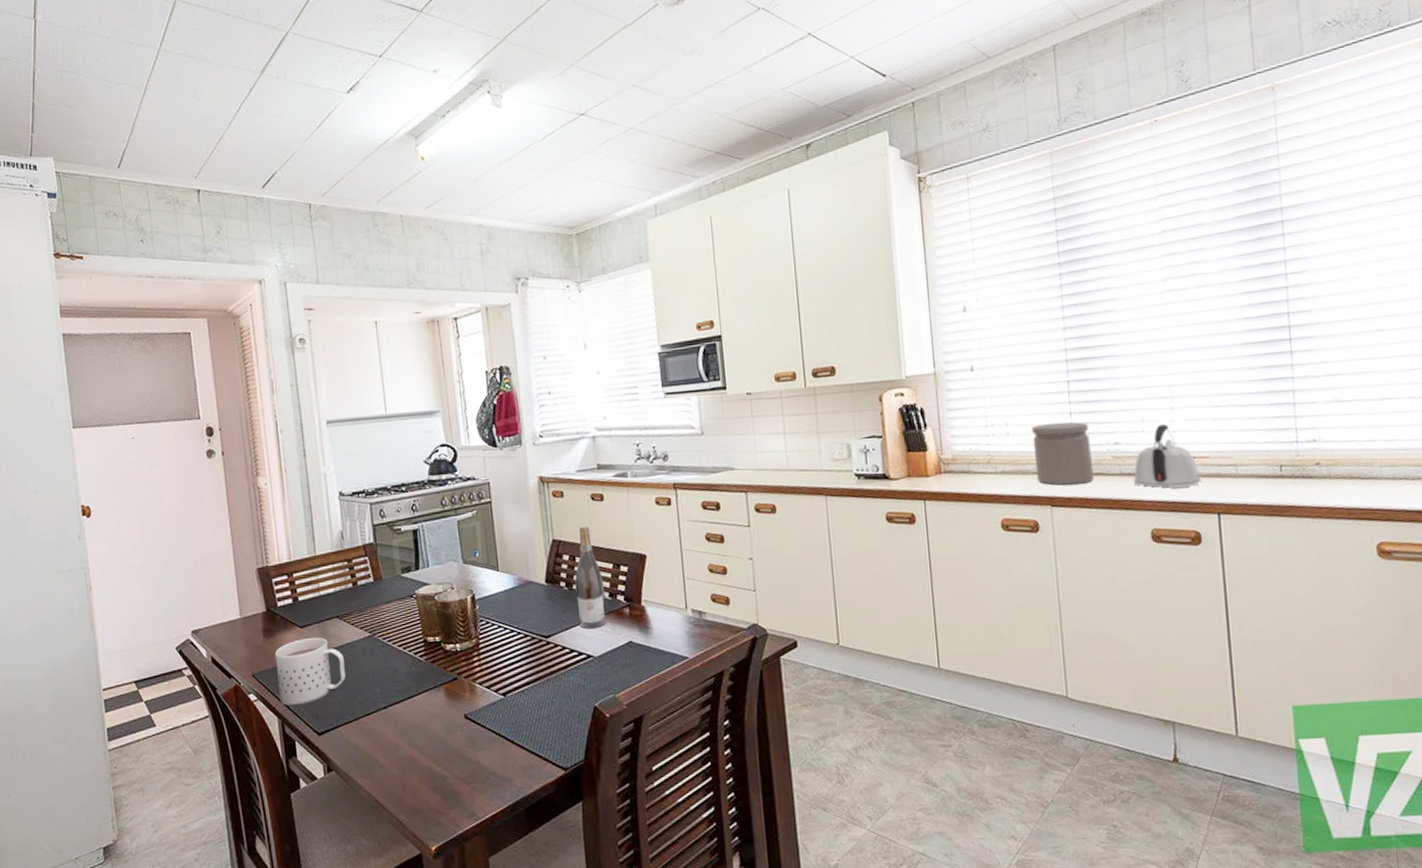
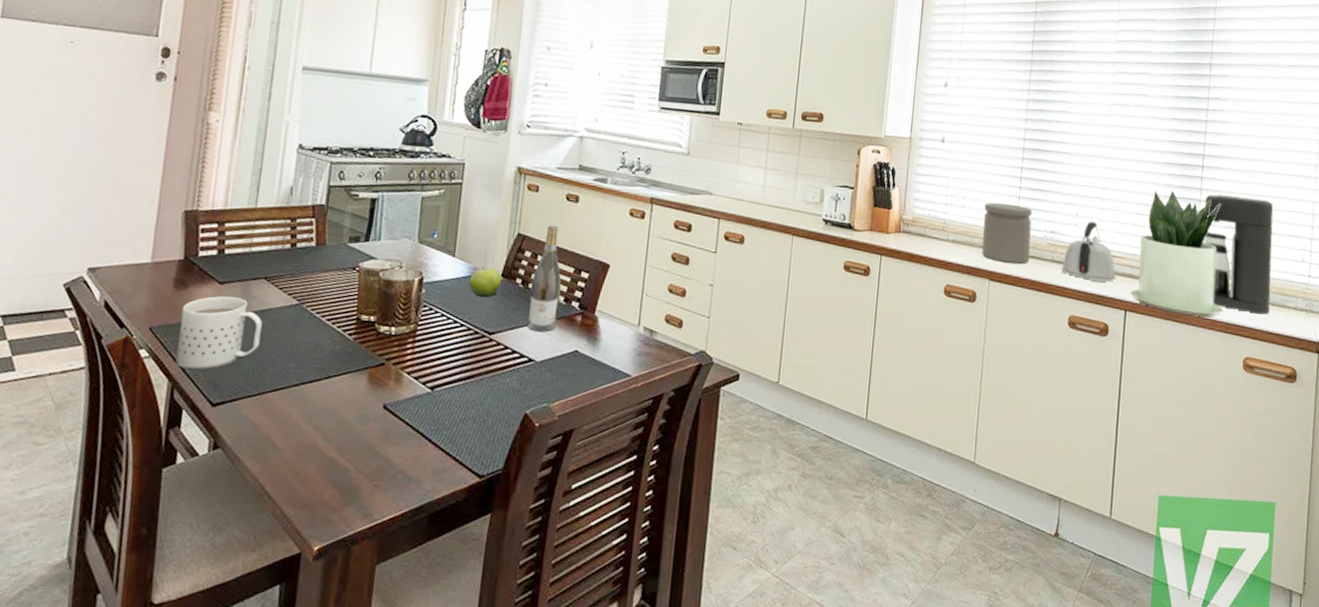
fruit: none [517,575,547,605] -> present [469,265,502,298]
planter: none [1220,374,1342,508] -> present [1129,191,1223,318]
coffee maker: none [1299,362,1403,493] -> present [1203,194,1274,315]

